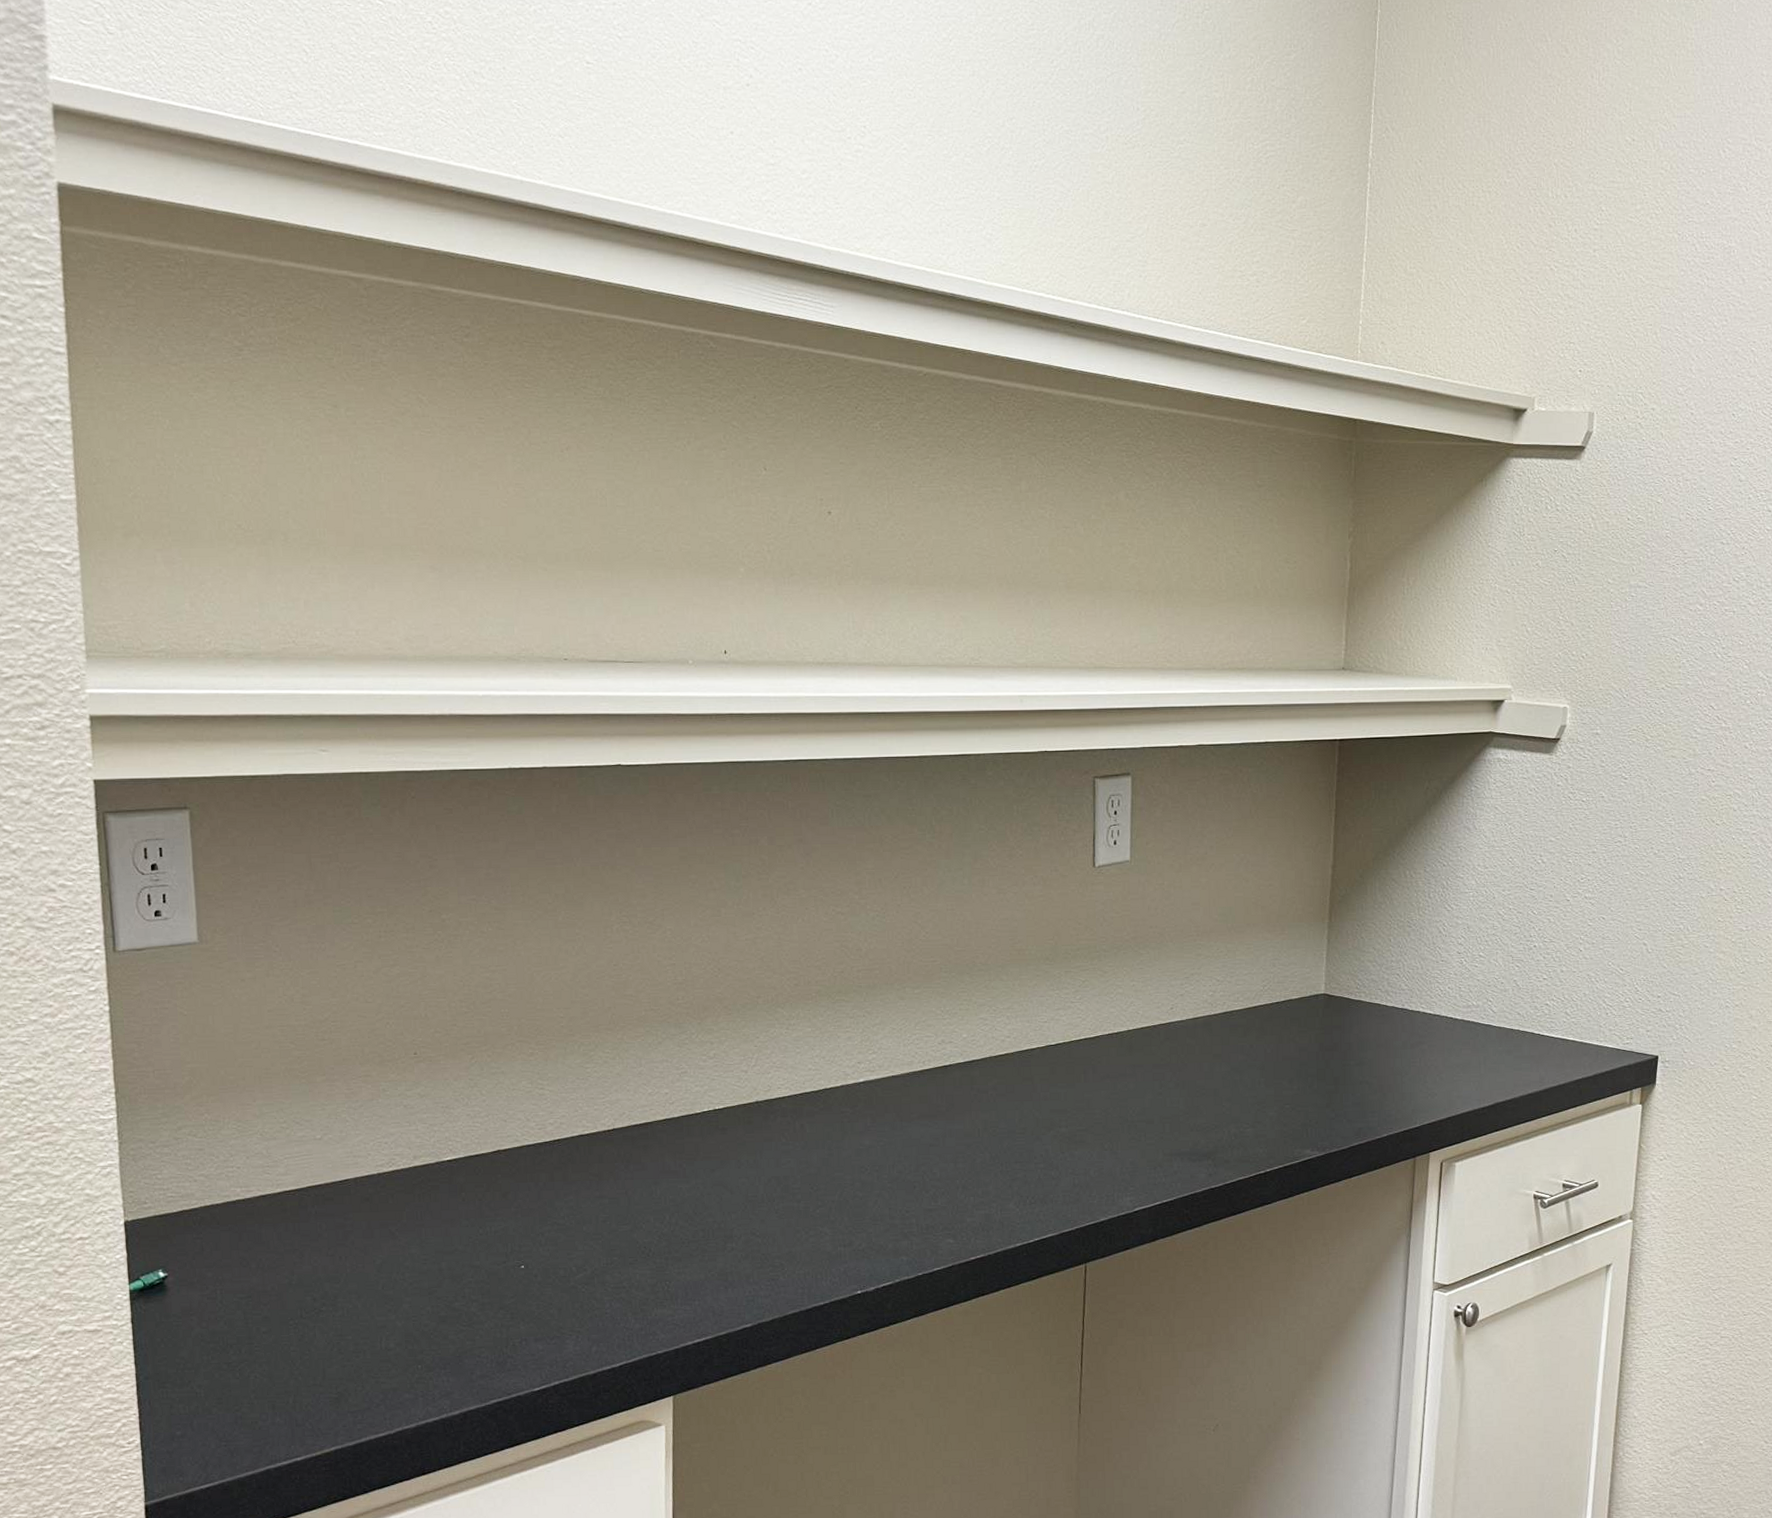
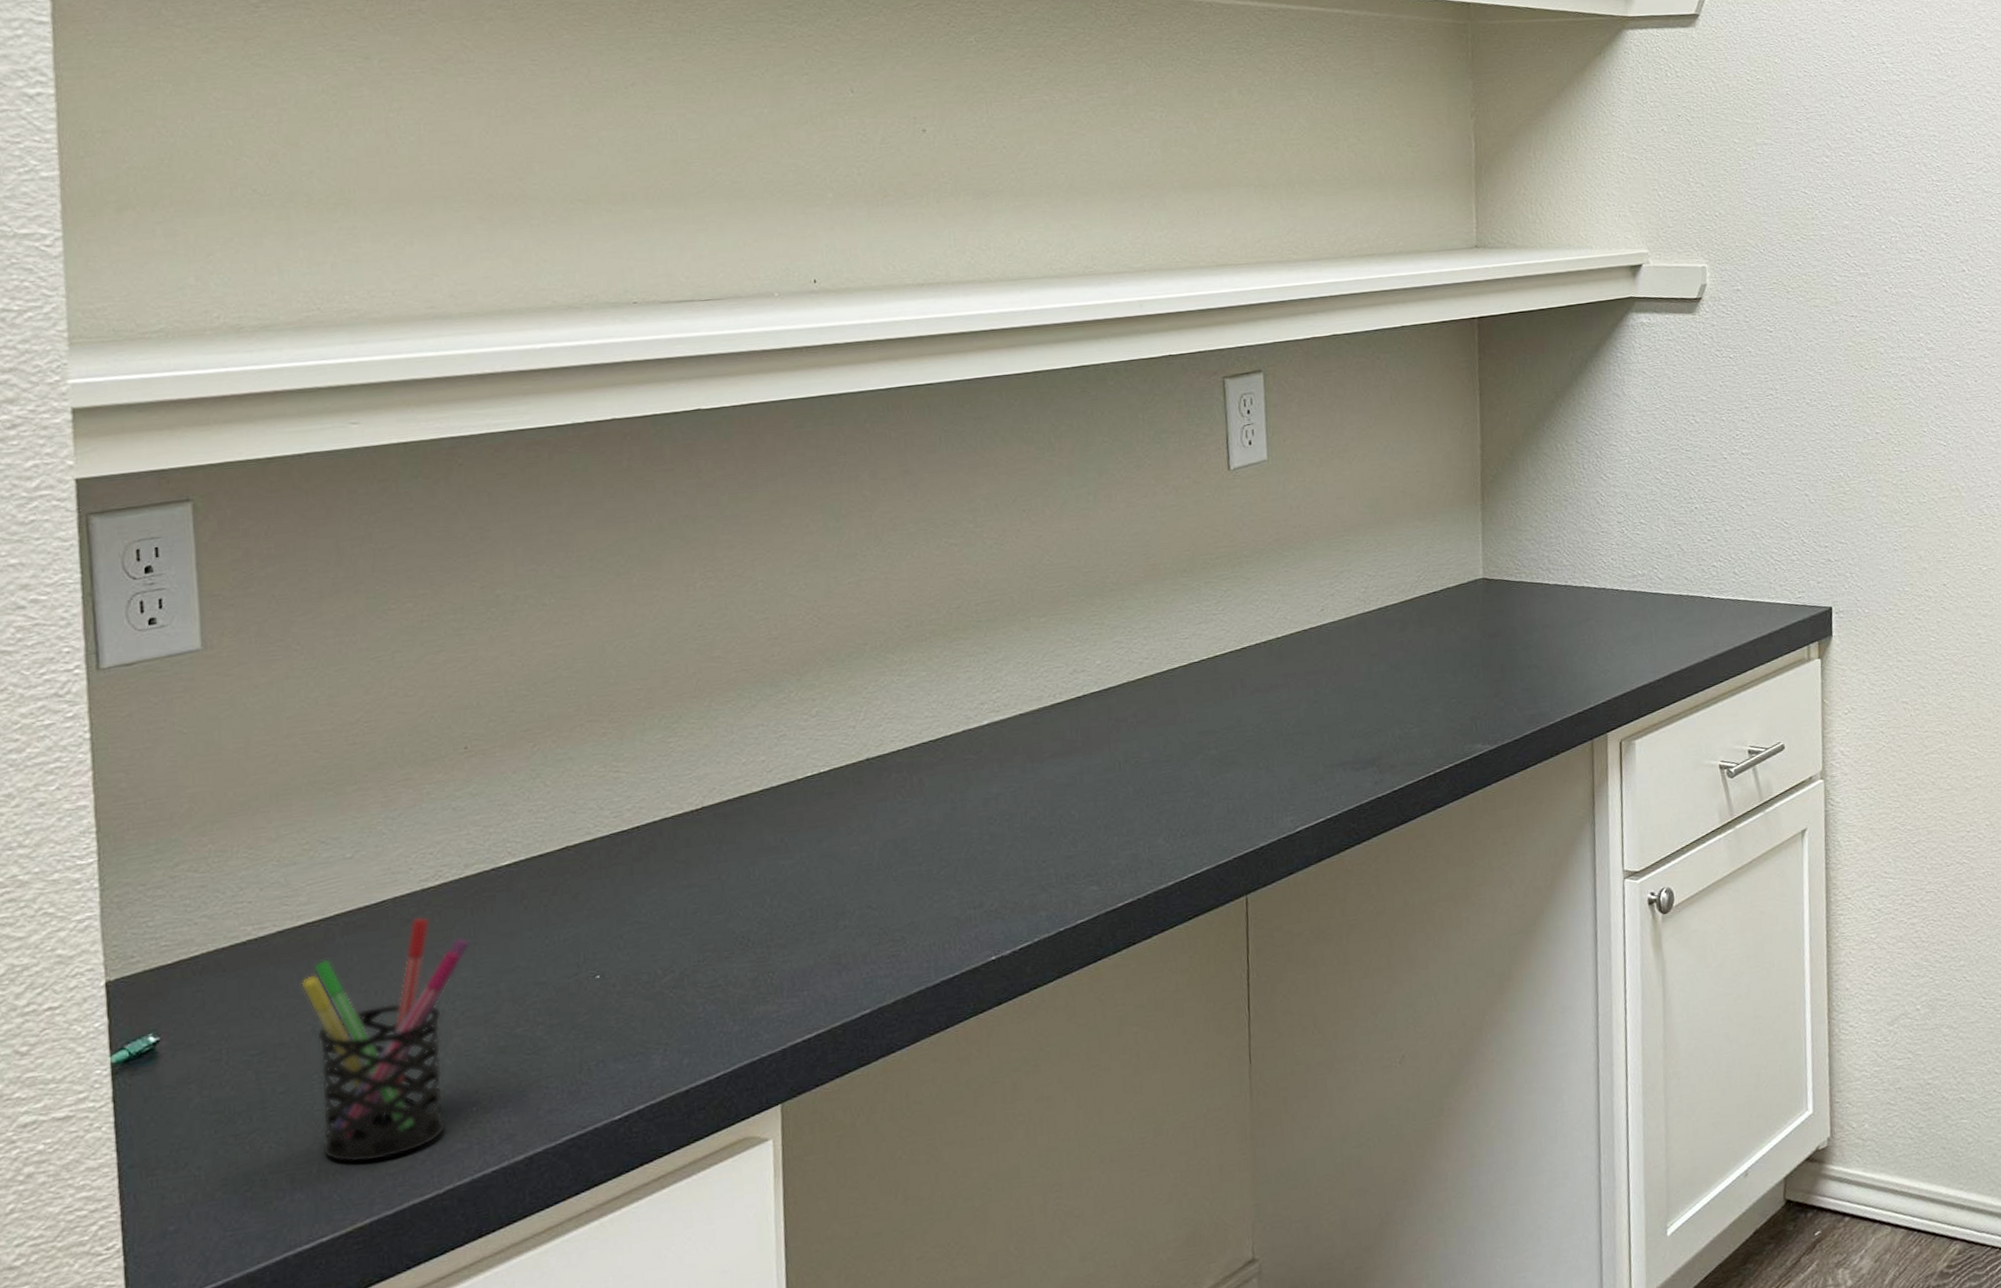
pen holder: none [280,1197,418,1399] -> present [301,917,470,1163]

